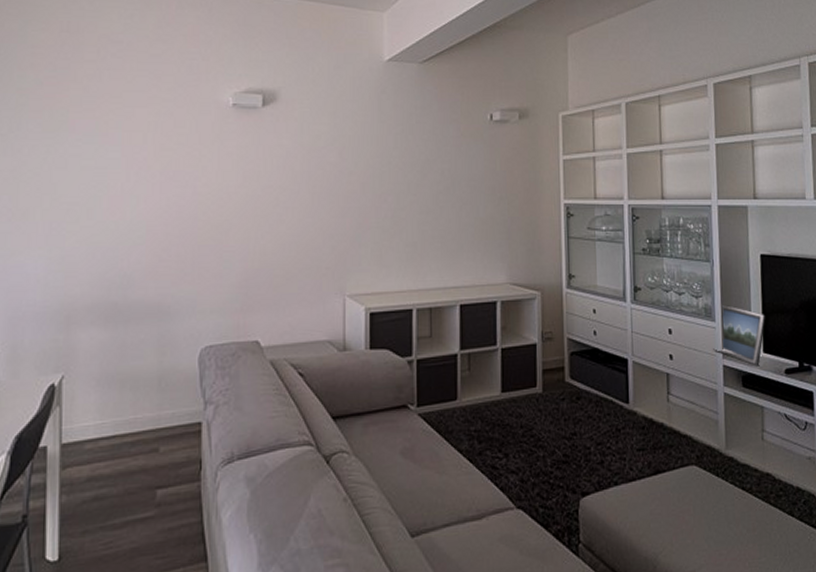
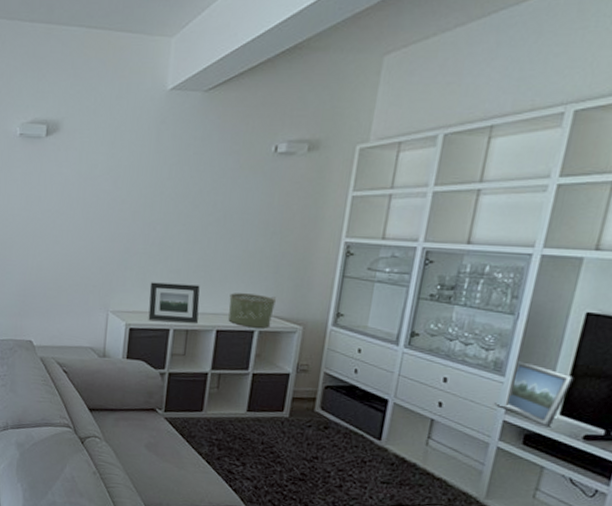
picture frame: none [387,257,440,301] -> present [148,282,200,323]
basket: none [468,262,512,298] -> present [228,293,276,328]

